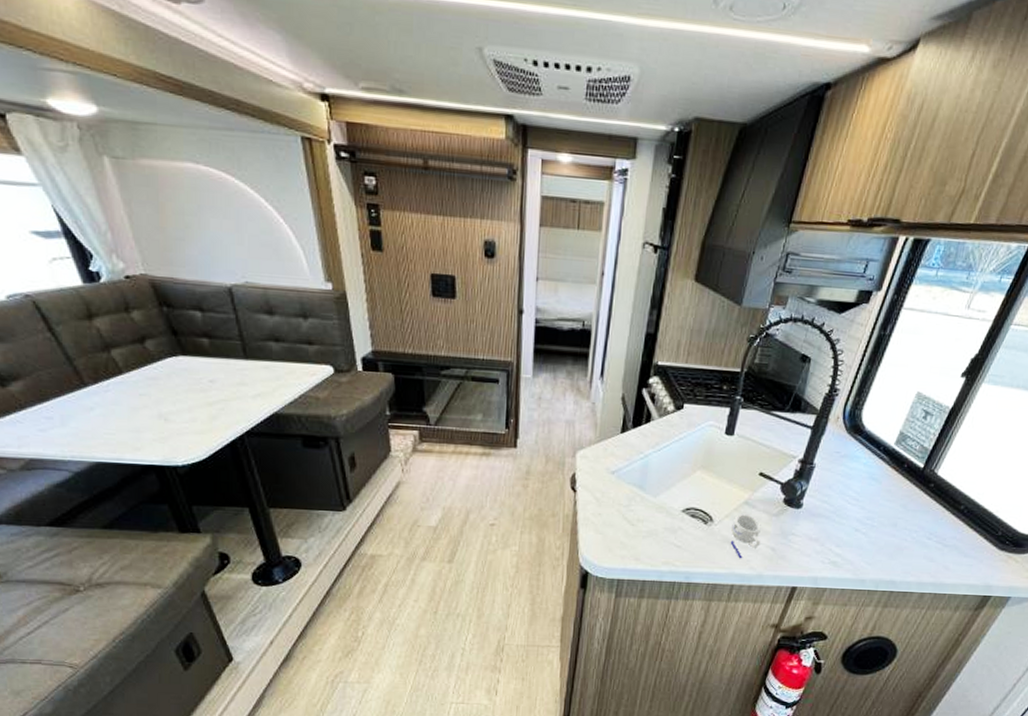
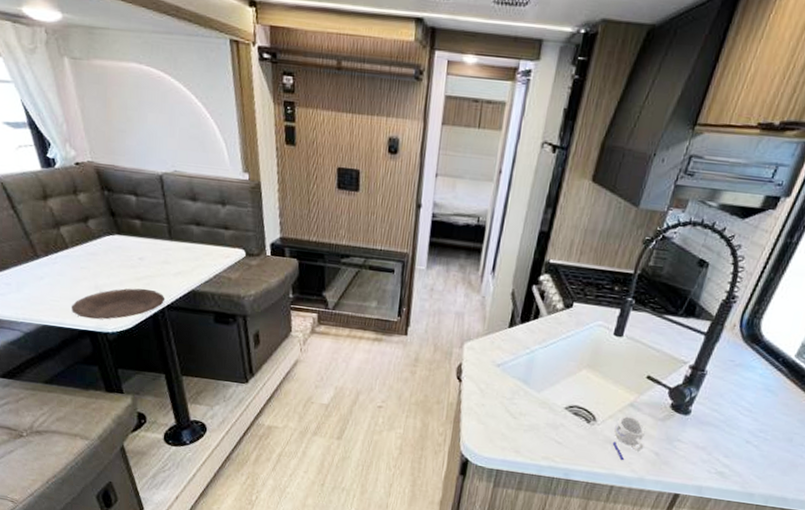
plate: none [131,414,243,452] -> present [72,288,164,320]

